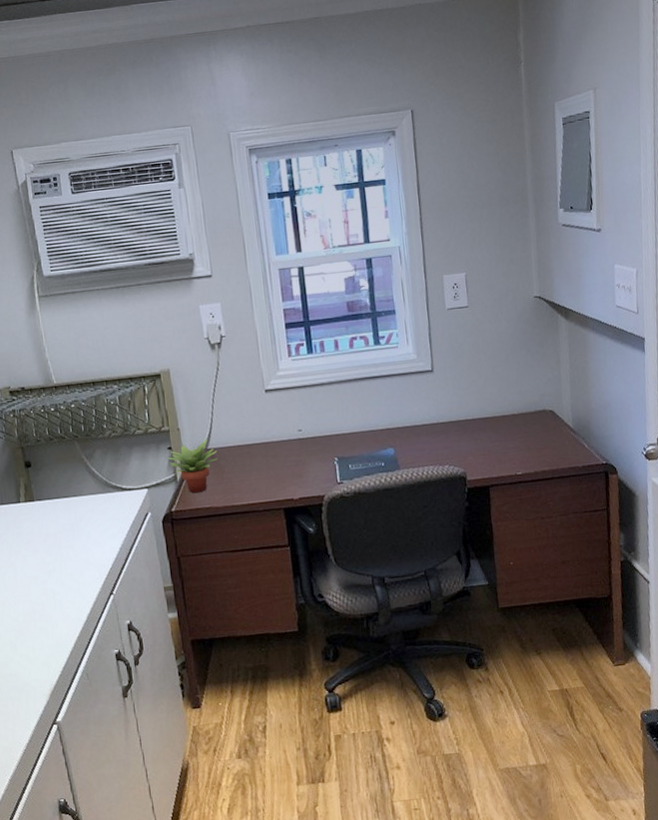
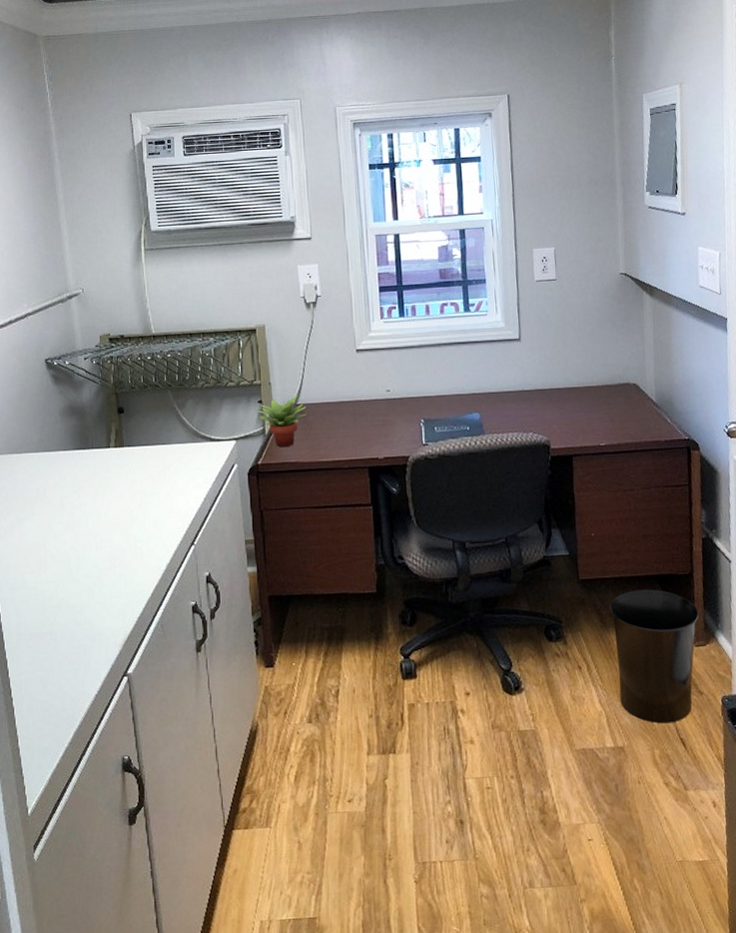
waste bin: none [530,613,618,741] -> present [610,589,699,724]

